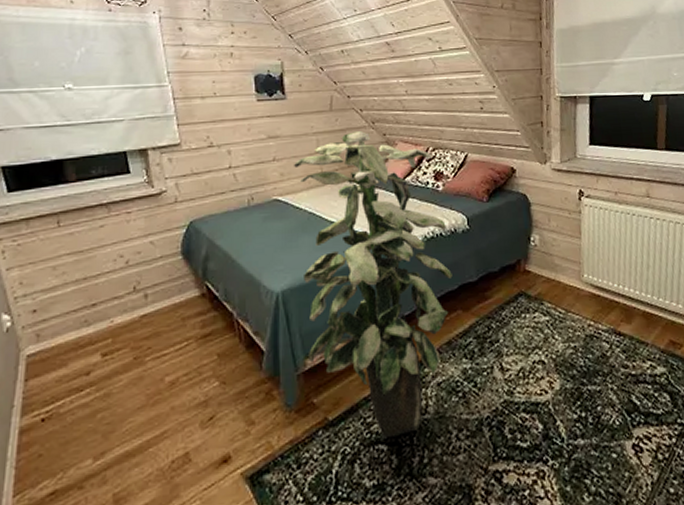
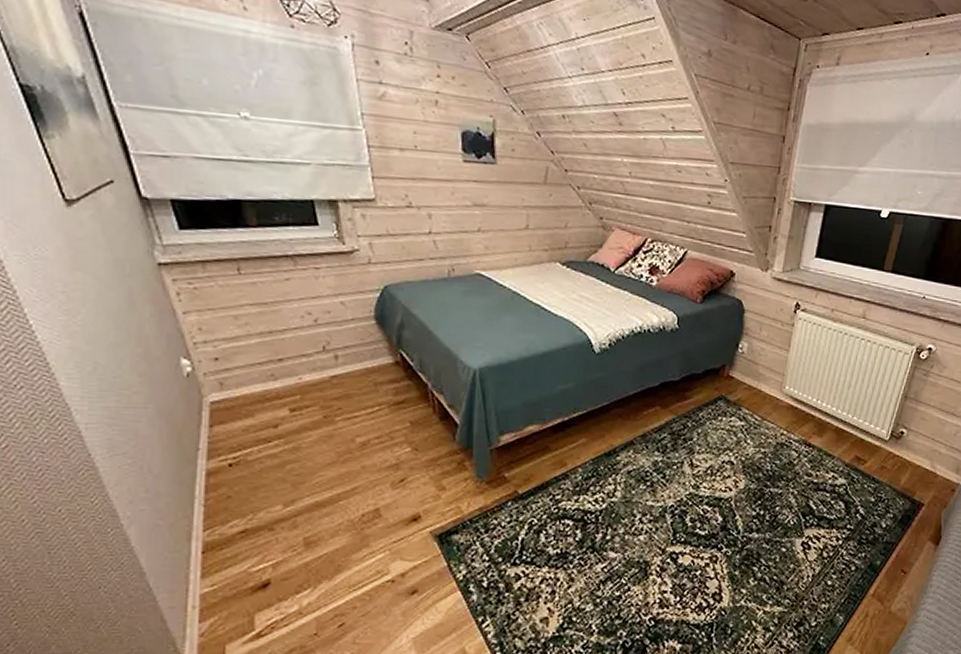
indoor plant: present [294,131,453,439] -> none [500,210,655,515]

